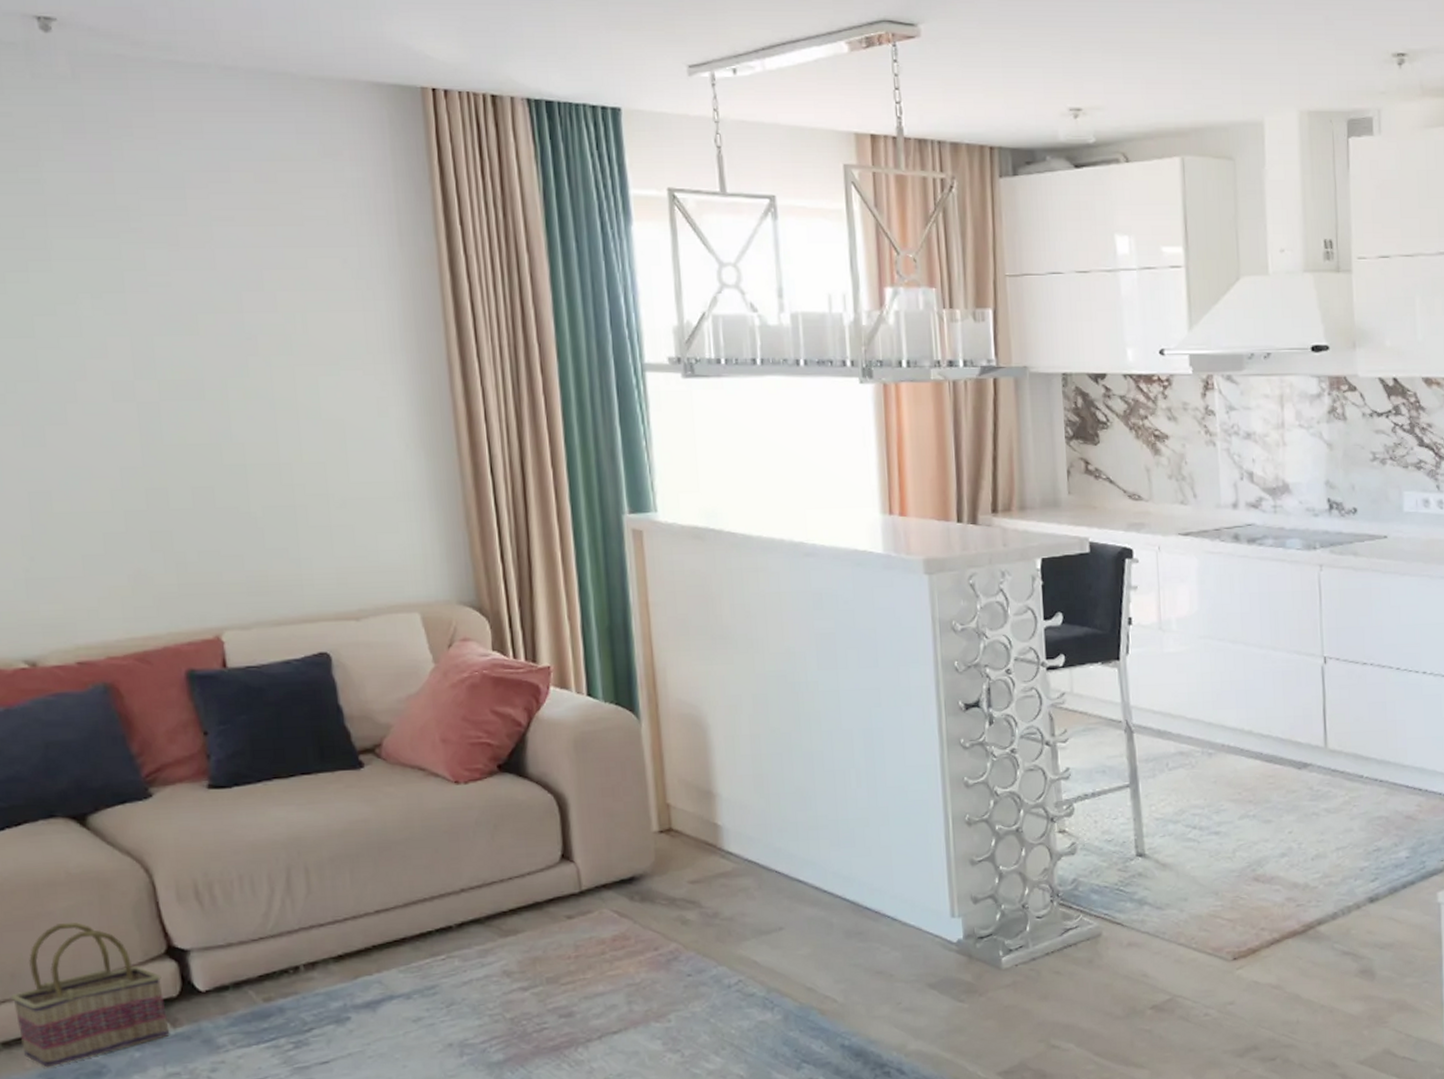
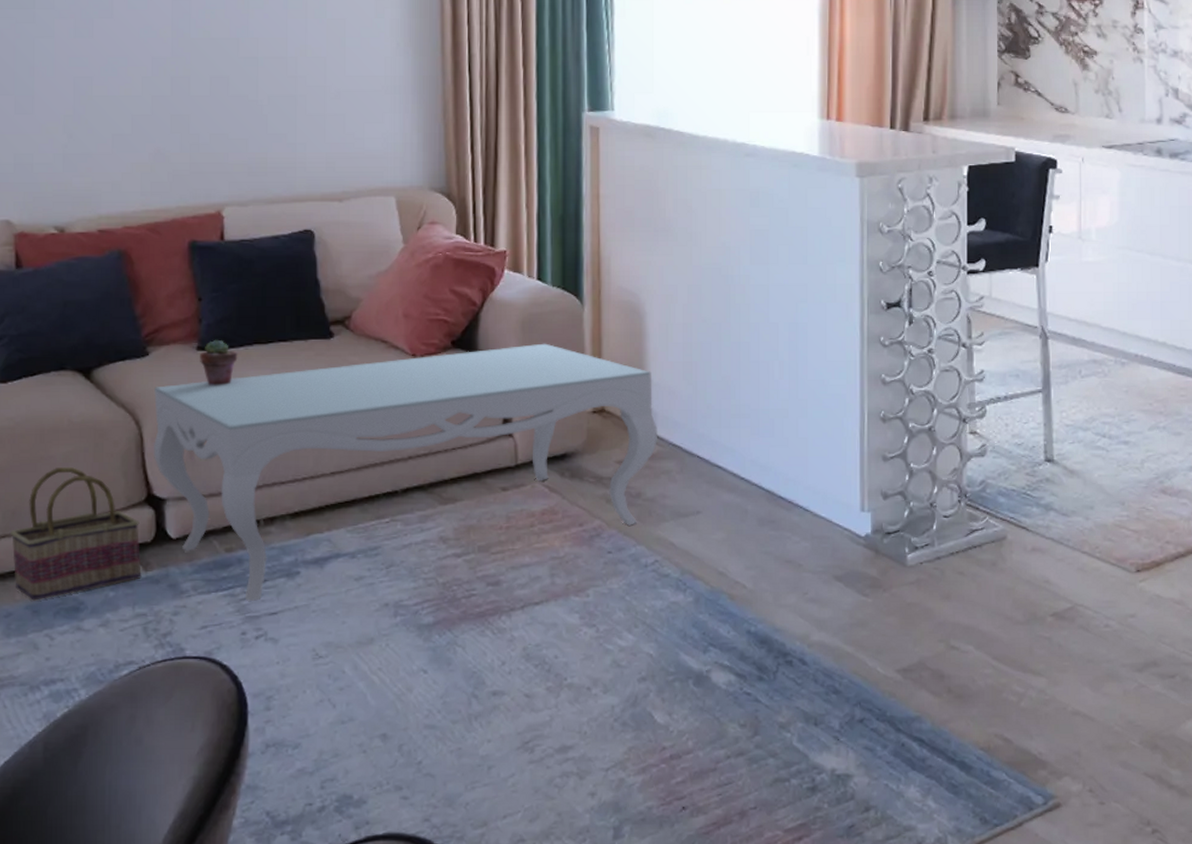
coffee table: none [163,762,732,1053] -> present [153,343,657,602]
potted succulent: none [212,776,256,827] -> present [200,339,238,386]

